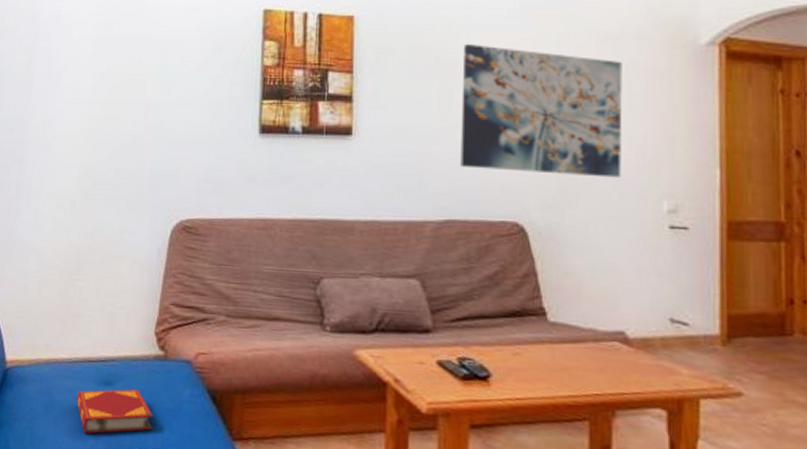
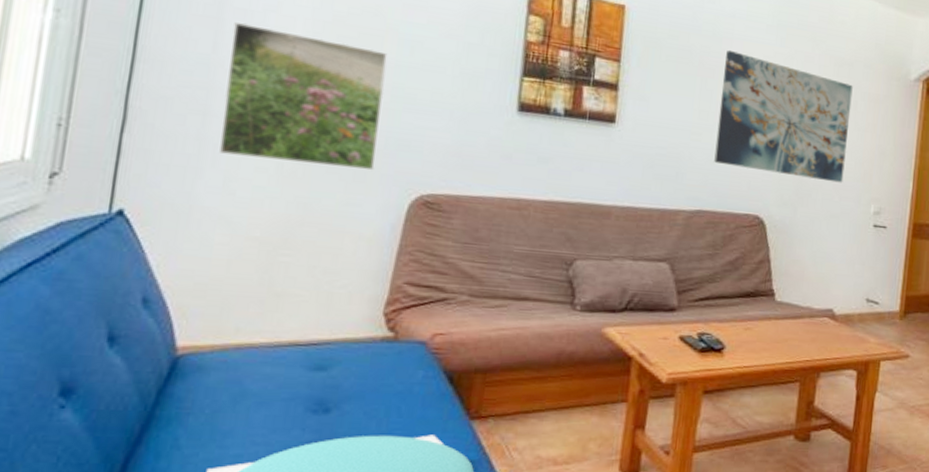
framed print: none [31,84,149,201] -> present [220,22,388,171]
hardback book: present [76,389,154,434] -> none [277,373,379,423]

